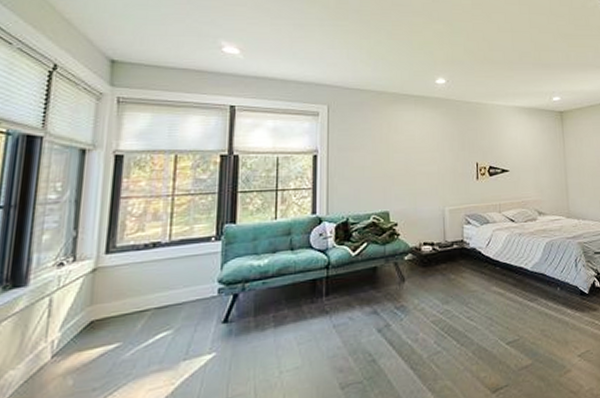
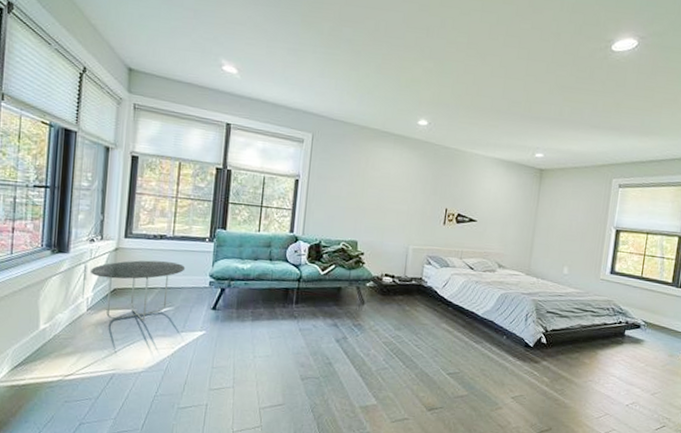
side table: none [56,273,187,363] -> present [90,260,186,321]

